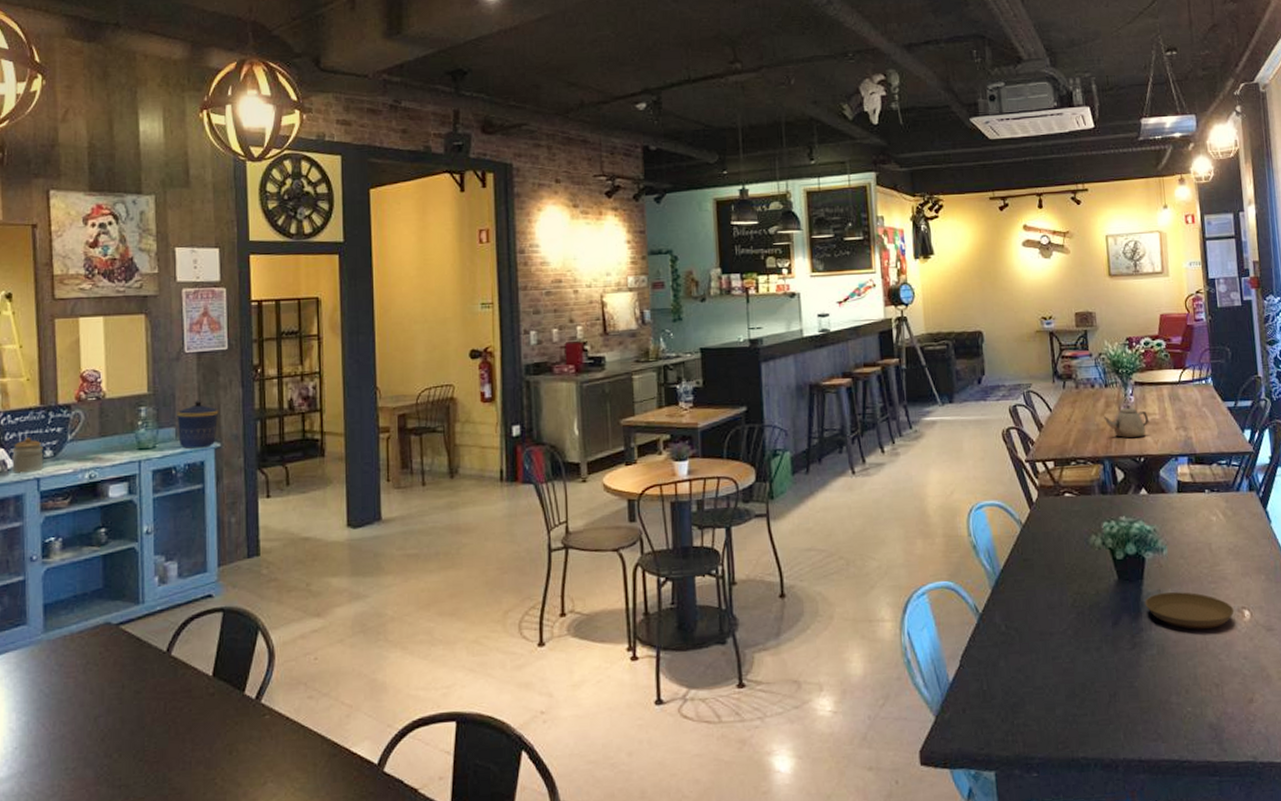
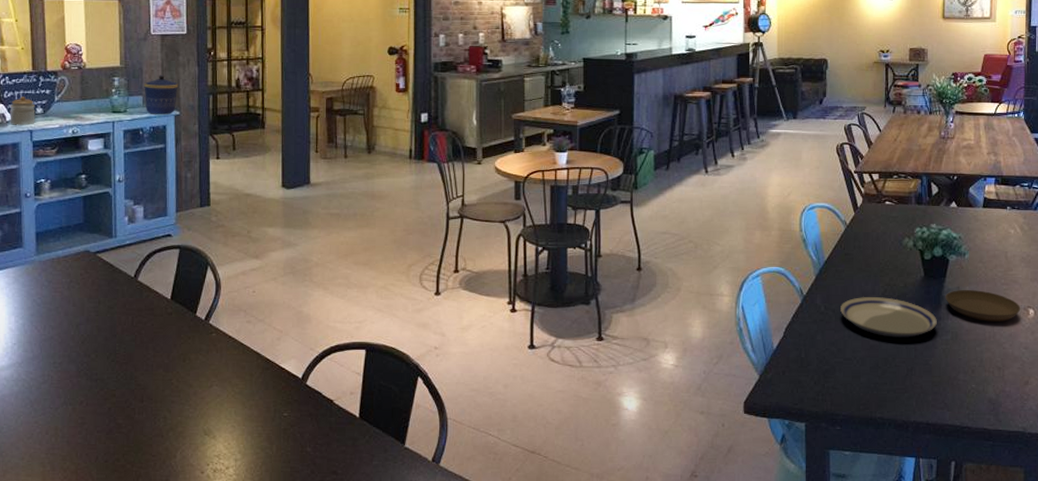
plate: none [1024,608,1139,658] -> present [840,297,937,338]
teapot: present [1103,406,1149,439] -> none [925,131,965,159]

